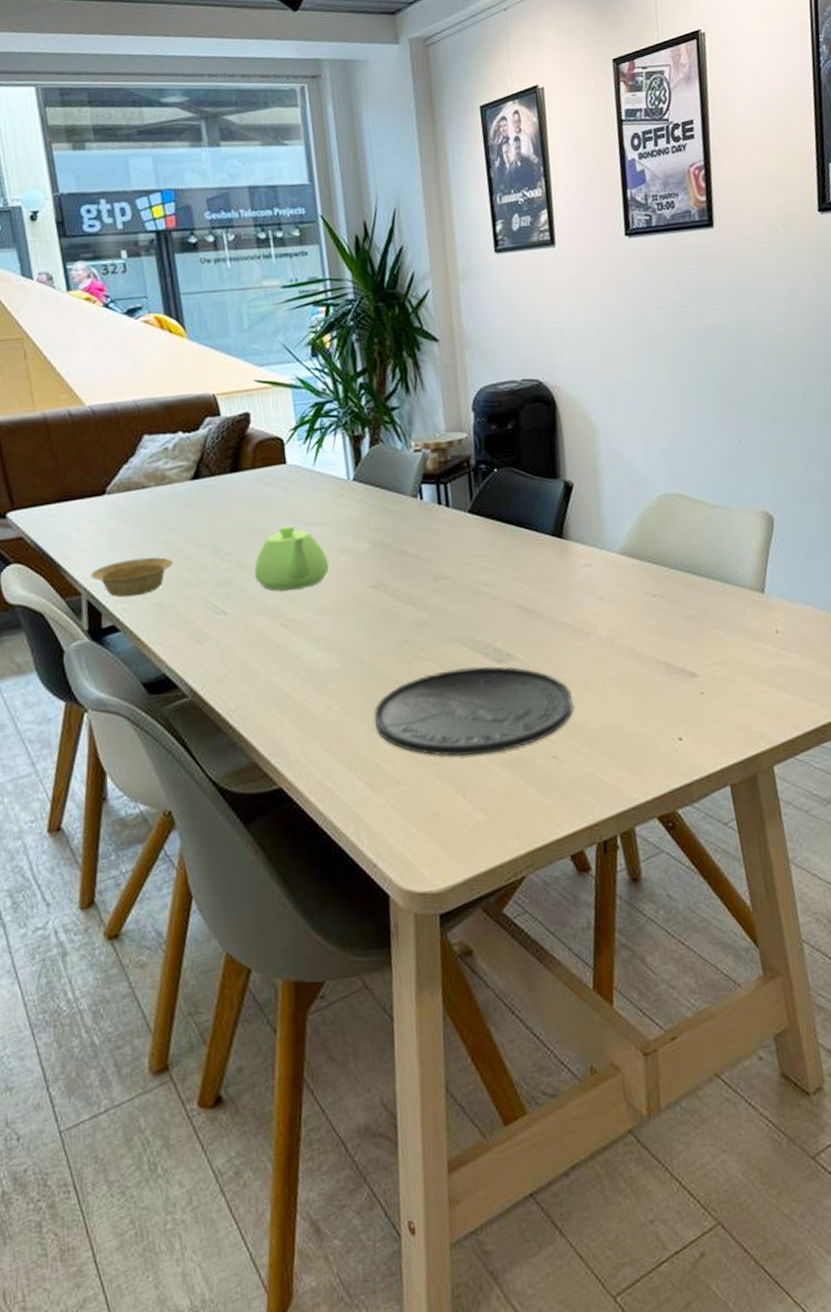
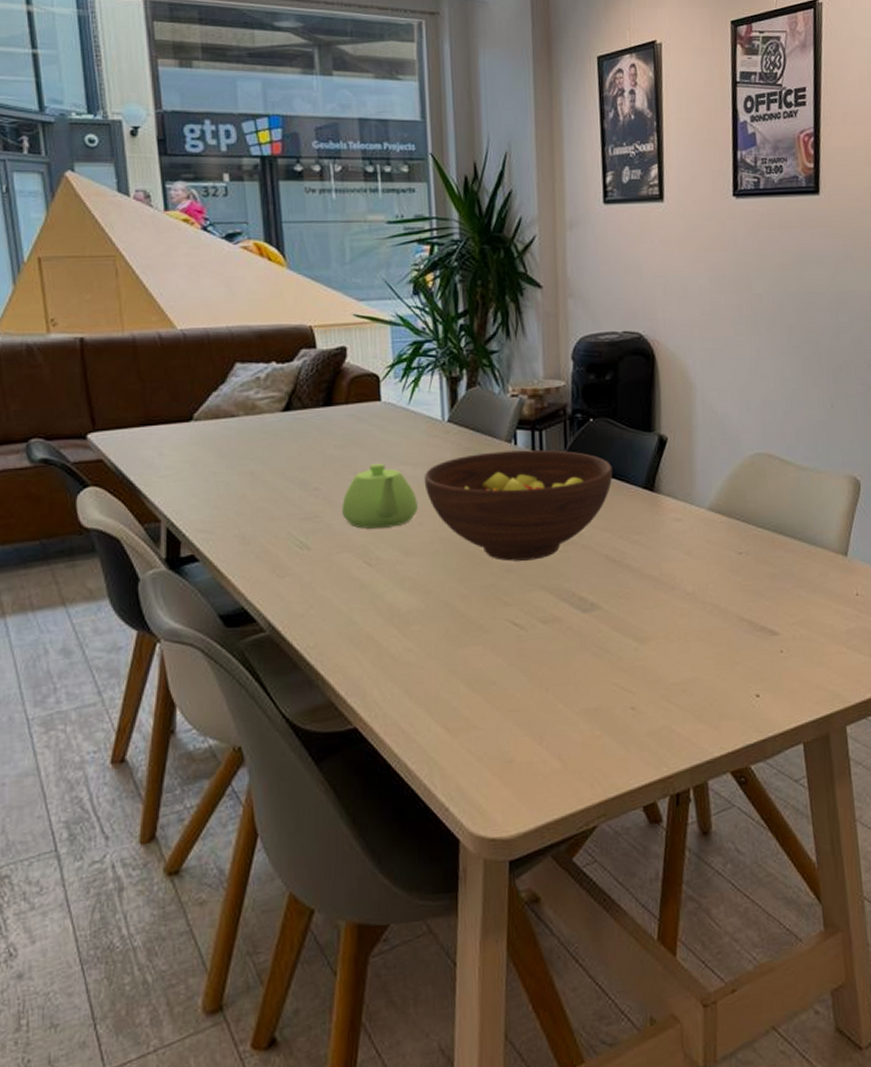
bowl: present [91,557,173,598] -> none [172,487,258,527]
fruit bowl: none [333,502,521,616] -> present [424,449,613,562]
plate: present [373,665,573,756] -> none [454,614,654,704]

